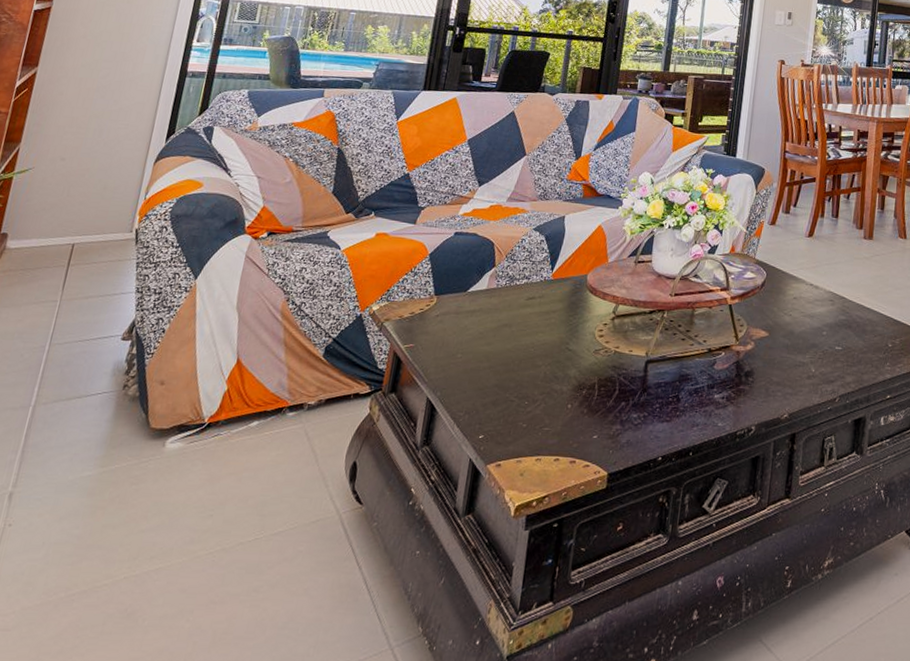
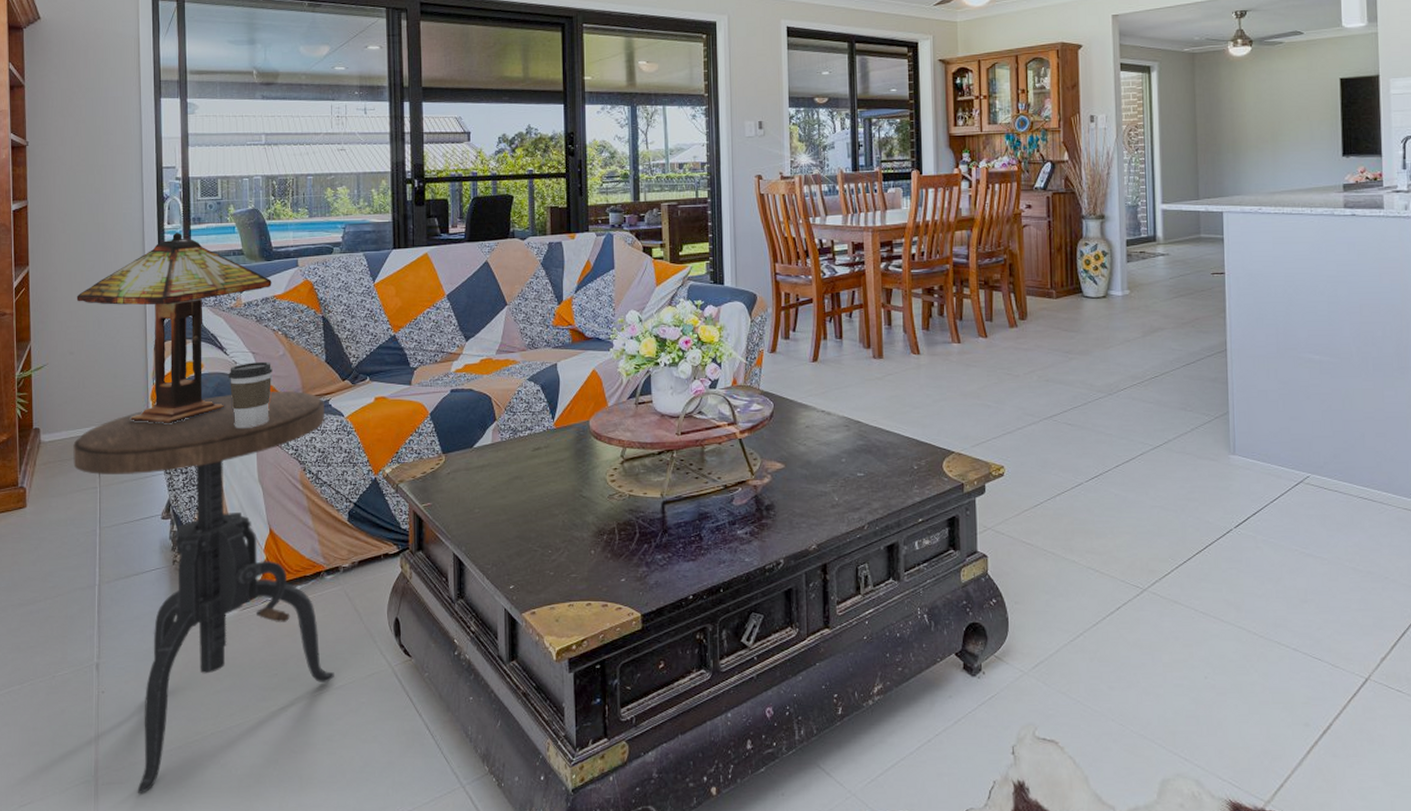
side table: none [22,217,323,643] -> present [73,390,334,793]
table lamp: none [81,51,294,241] -> present [76,233,272,423]
coffee cup: none [223,186,276,253] -> present [229,361,273,428]

